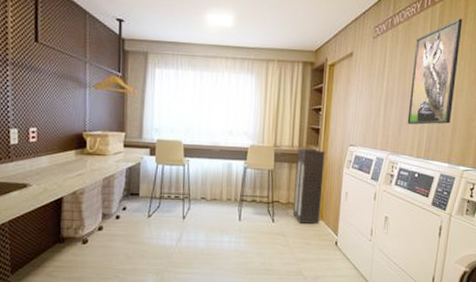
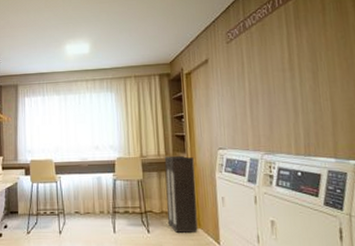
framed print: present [407,18,463,125] -> none [272,11,329,122]

